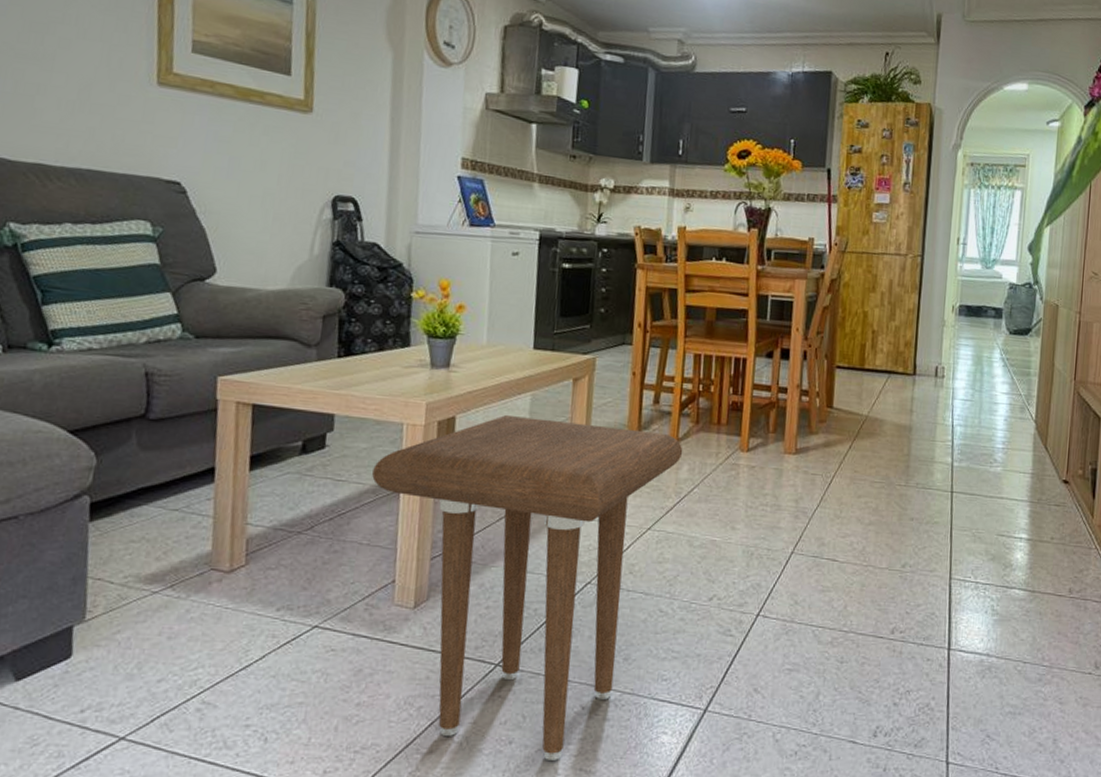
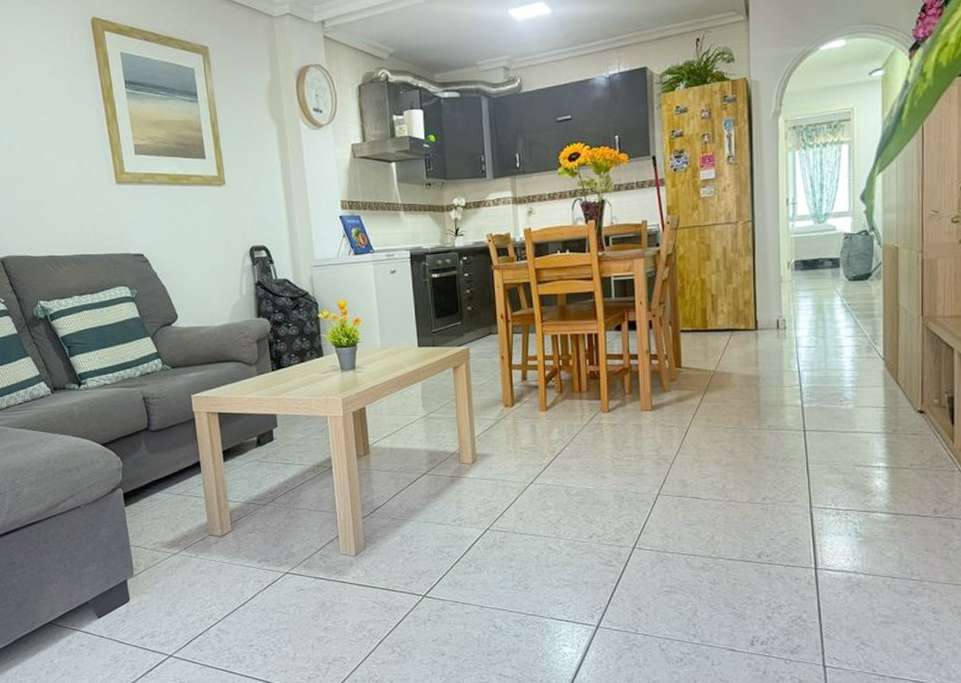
side table: present [372,414,683,760] -> none [310,401,552,668]

